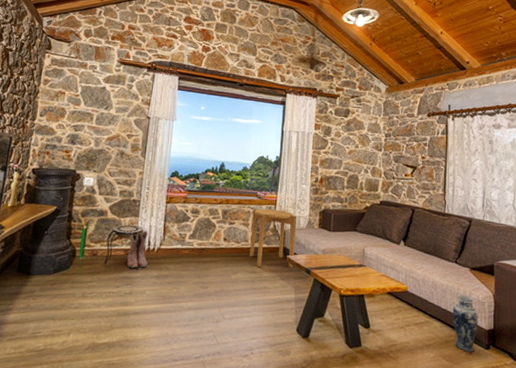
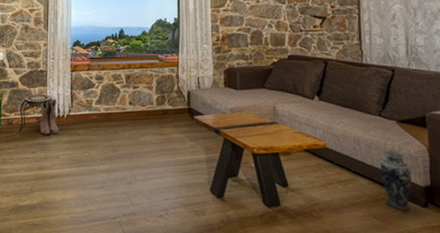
side table: present [249,208,297,268] -> none [155,71,201,130]

